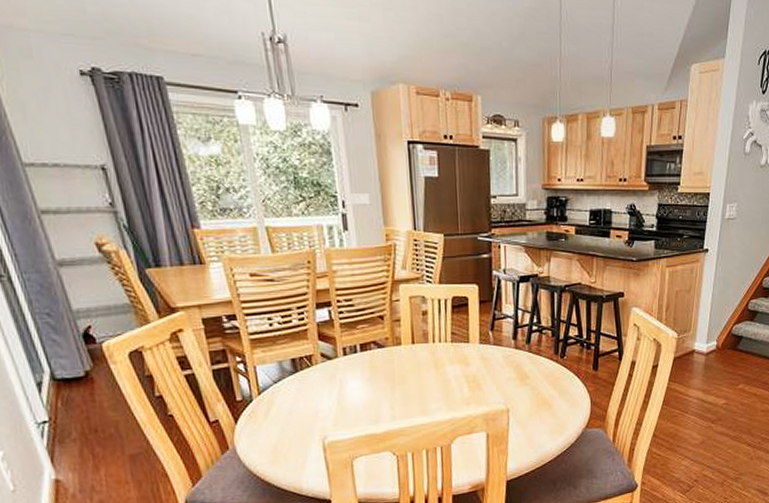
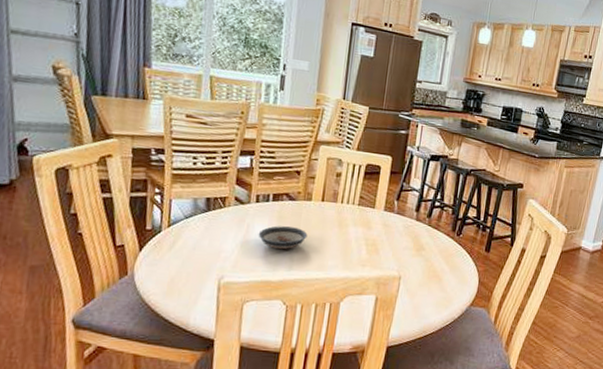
saucer: none [352,375,404,401] -> present [258,226,308,250]

